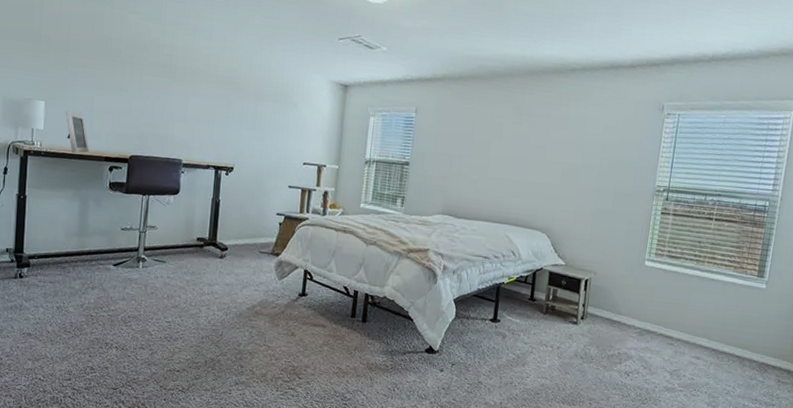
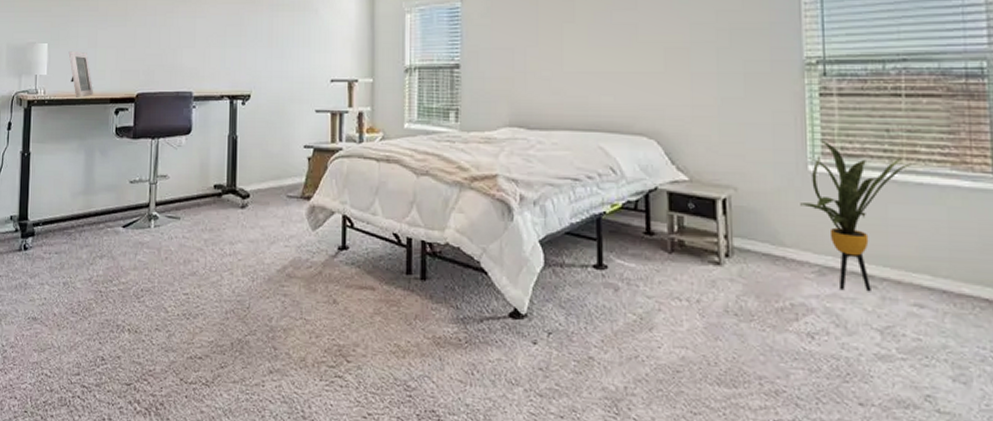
house plant: none [635,244,712,348] -> present [800,140,915,292]

